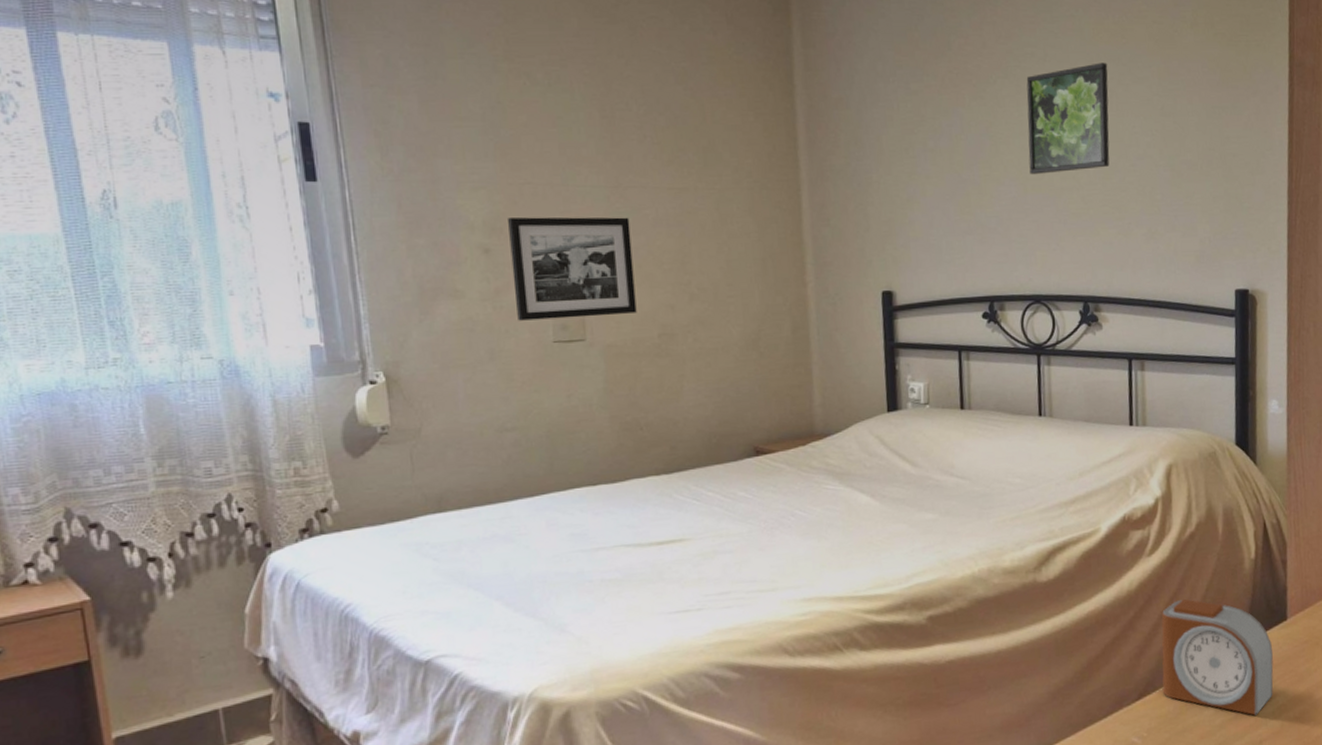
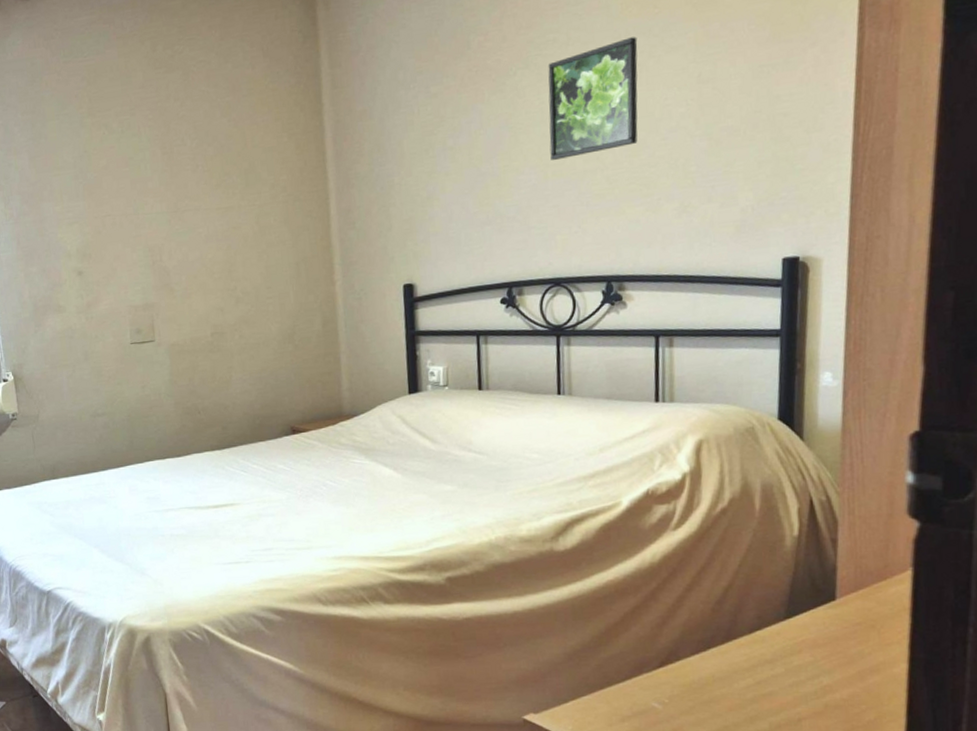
picture frame: present [508,217,637,321] -> none [95,236,194,328]
alarm clock: present [1161,599,1274,716] -> none [687,574,818,693]

